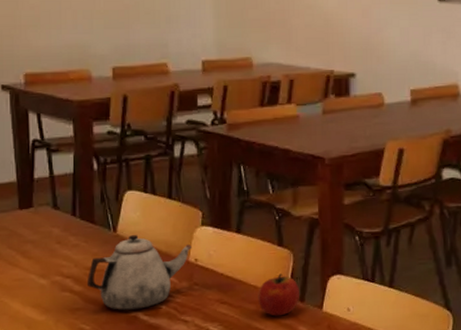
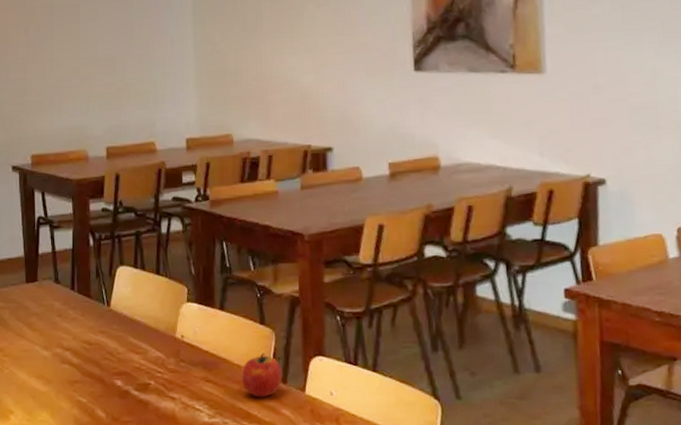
teapot: present [86,235,192,311] -> none [83,310,178,385]

